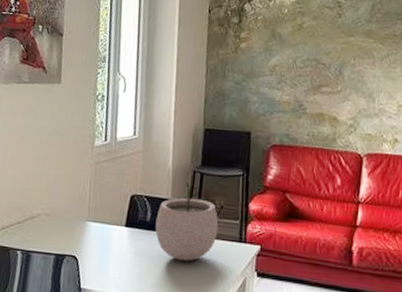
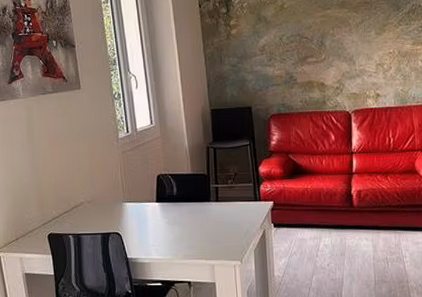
plant pot: present [155,182,219,262] -> none [181,158,236,224]

